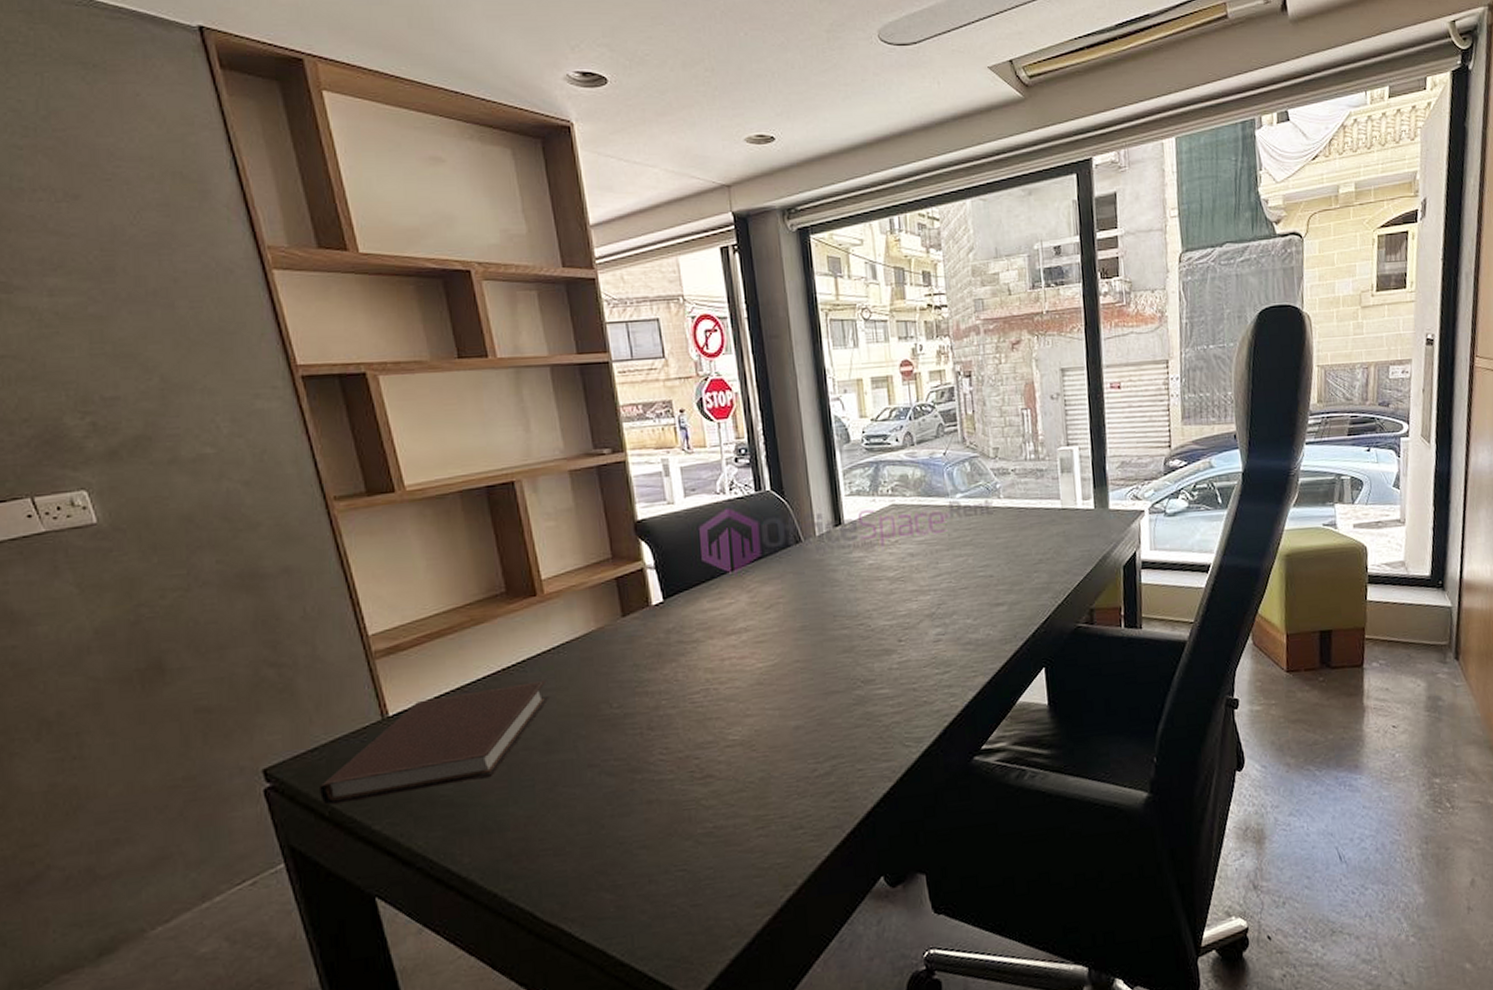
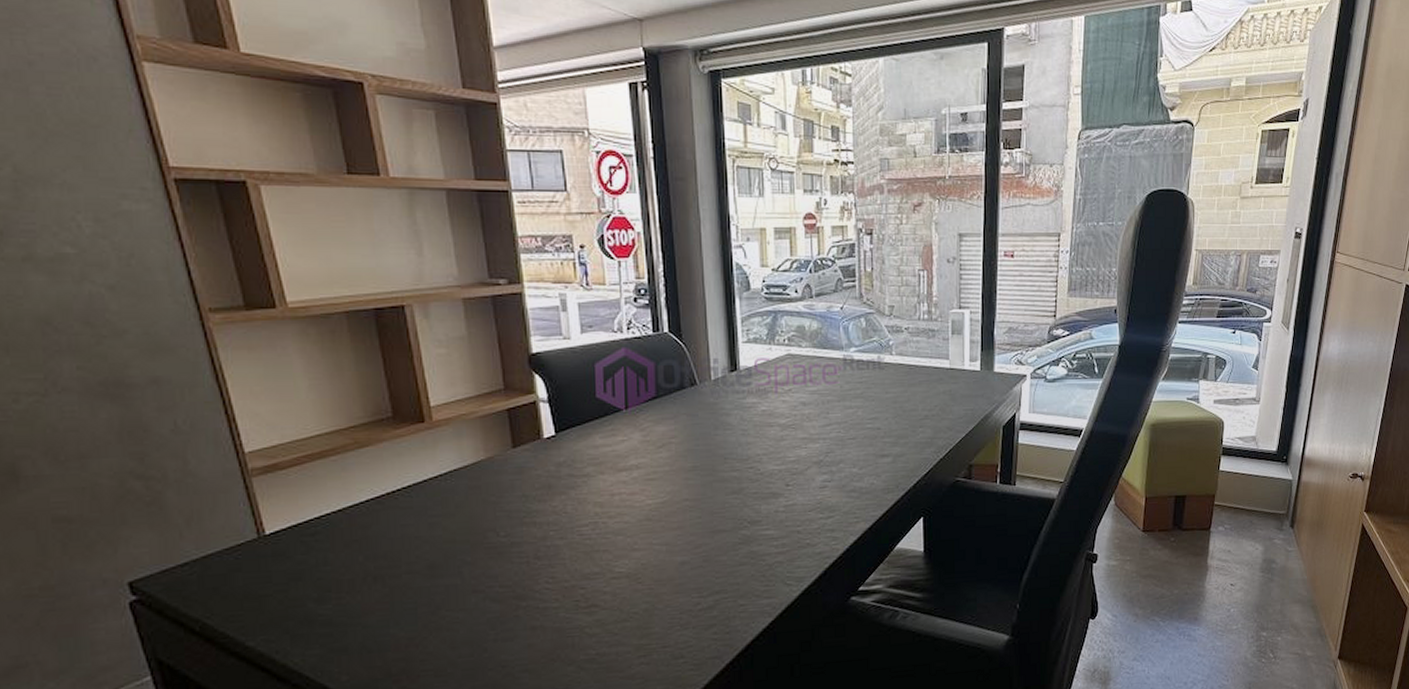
notebook: present [320,681,550,805] -> none [190,507,435,620]

